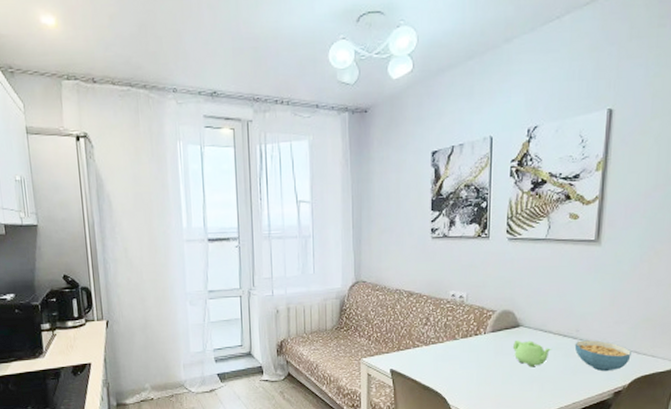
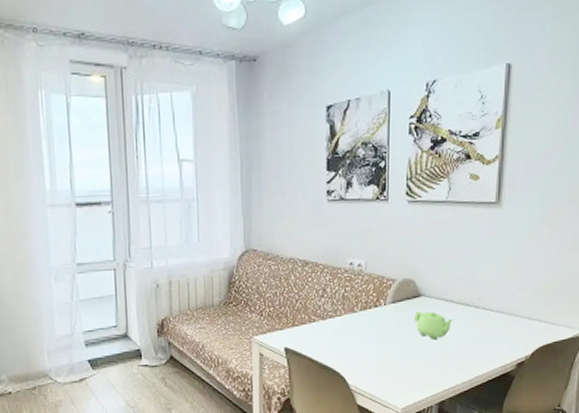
cereal bowl: present [574,340,631,372] -> none [477,308,533,342]

